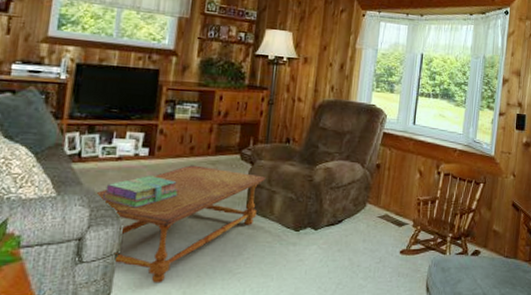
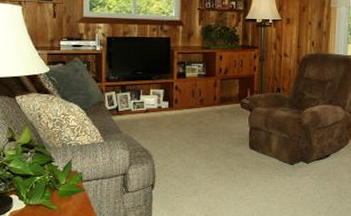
coffee table: present [97,165,266,284] -> none [133,114,263,208]
stack of books: present [103,176,179,208] -> none [138,124,195,150]

